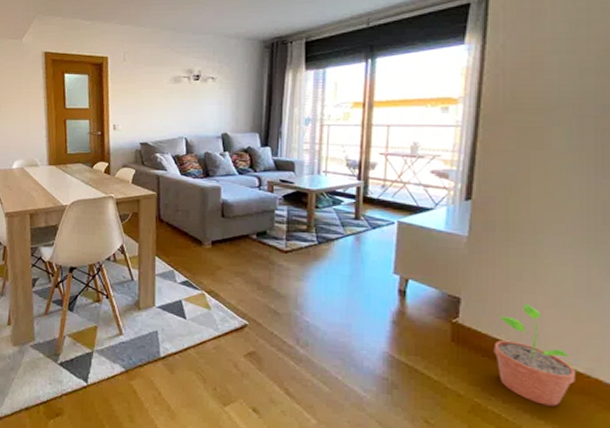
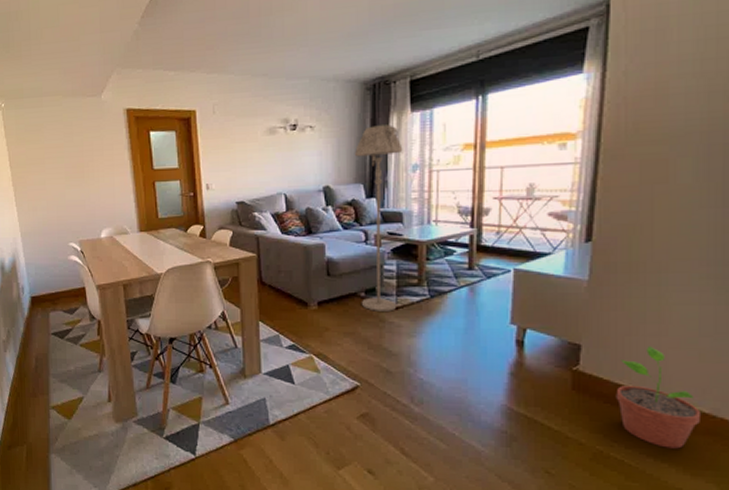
floor lamp: none [252,80,297,255] -> present [355,125,403,311]

